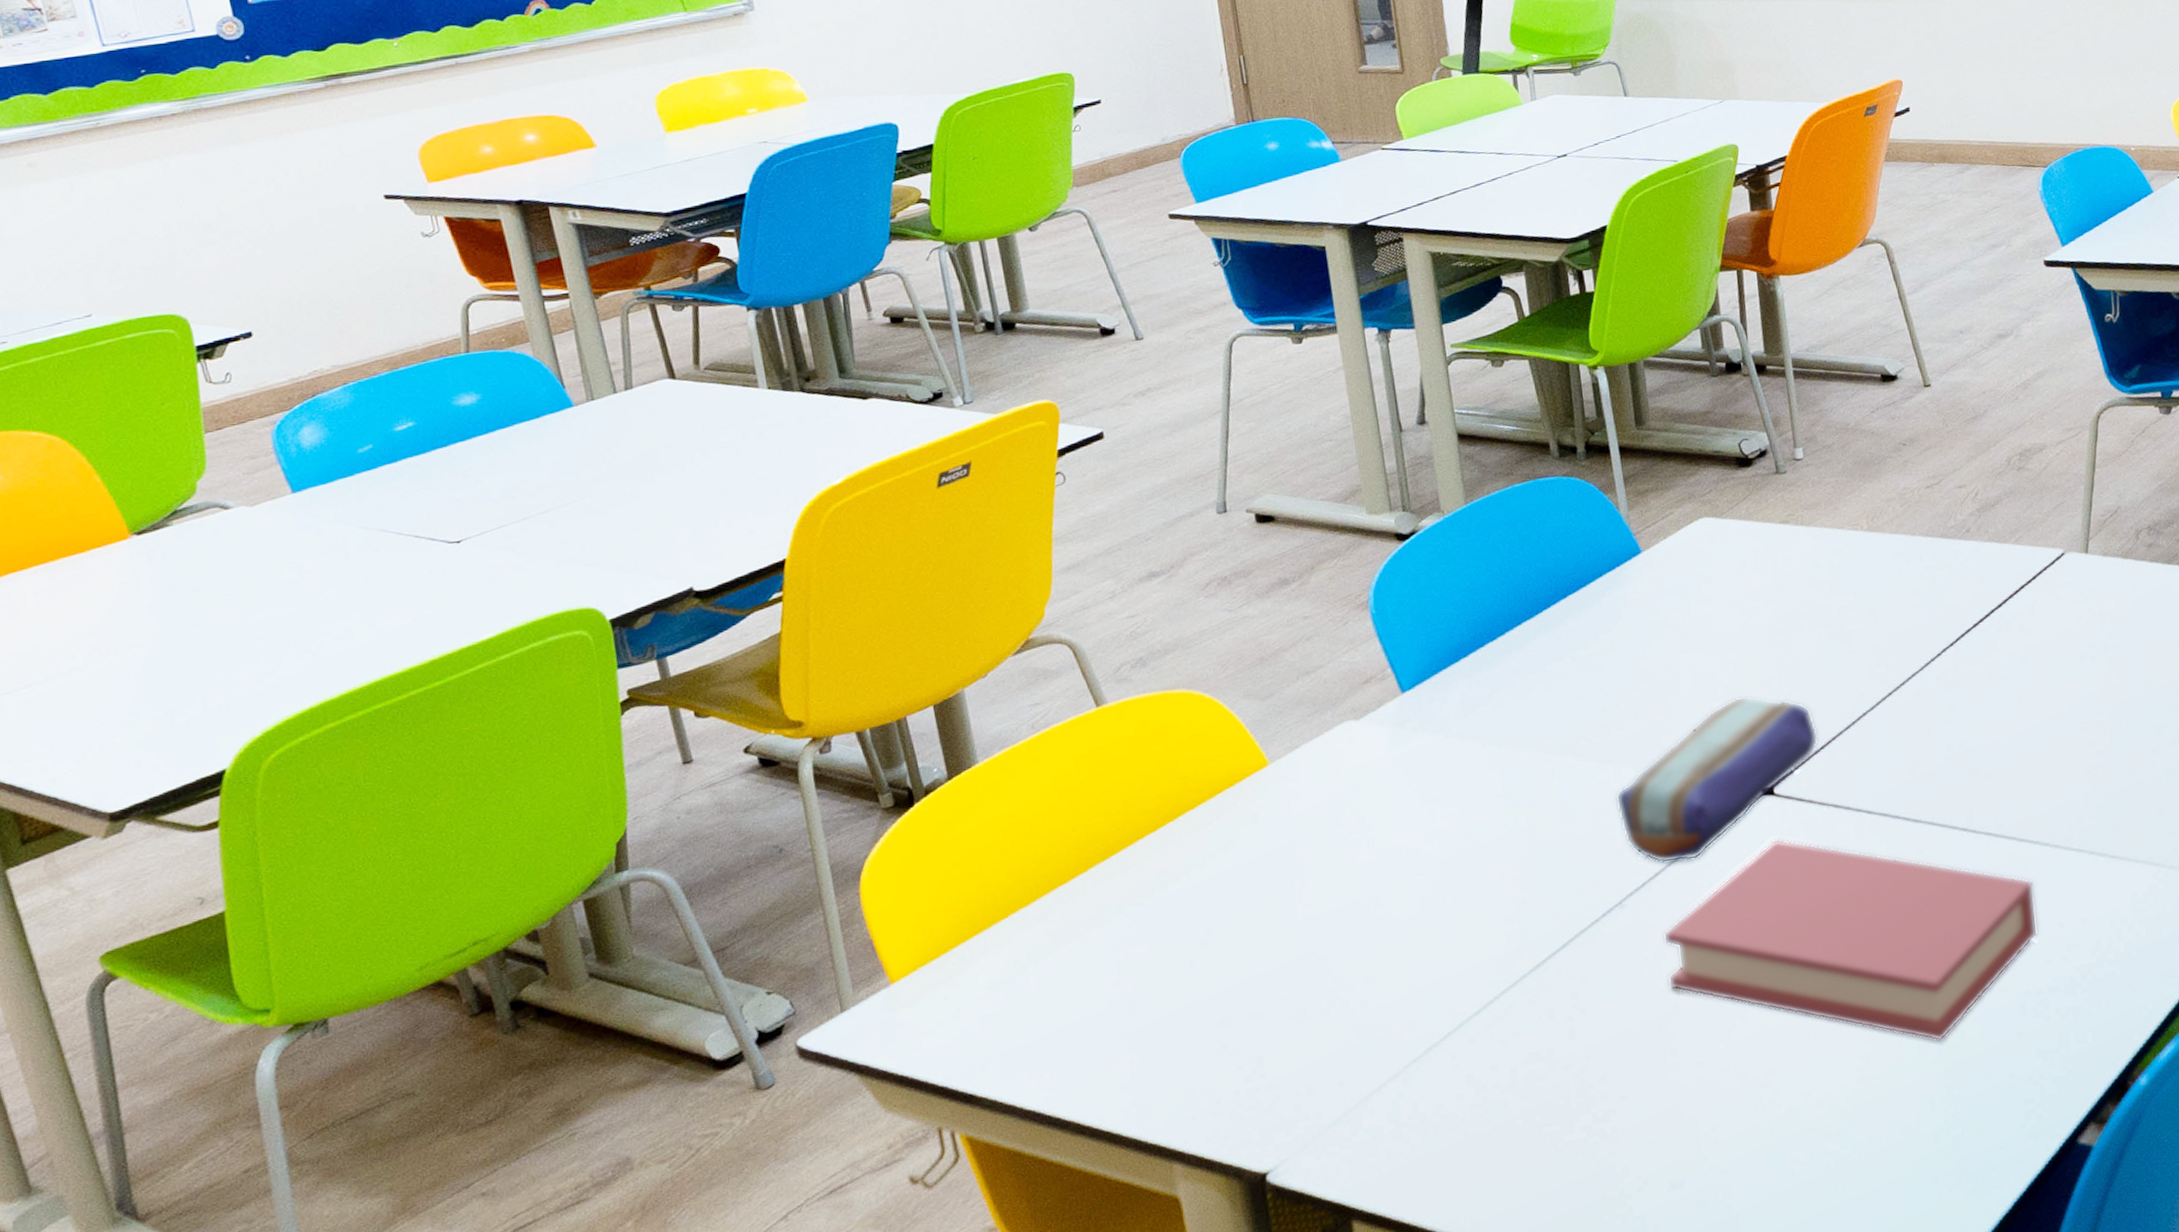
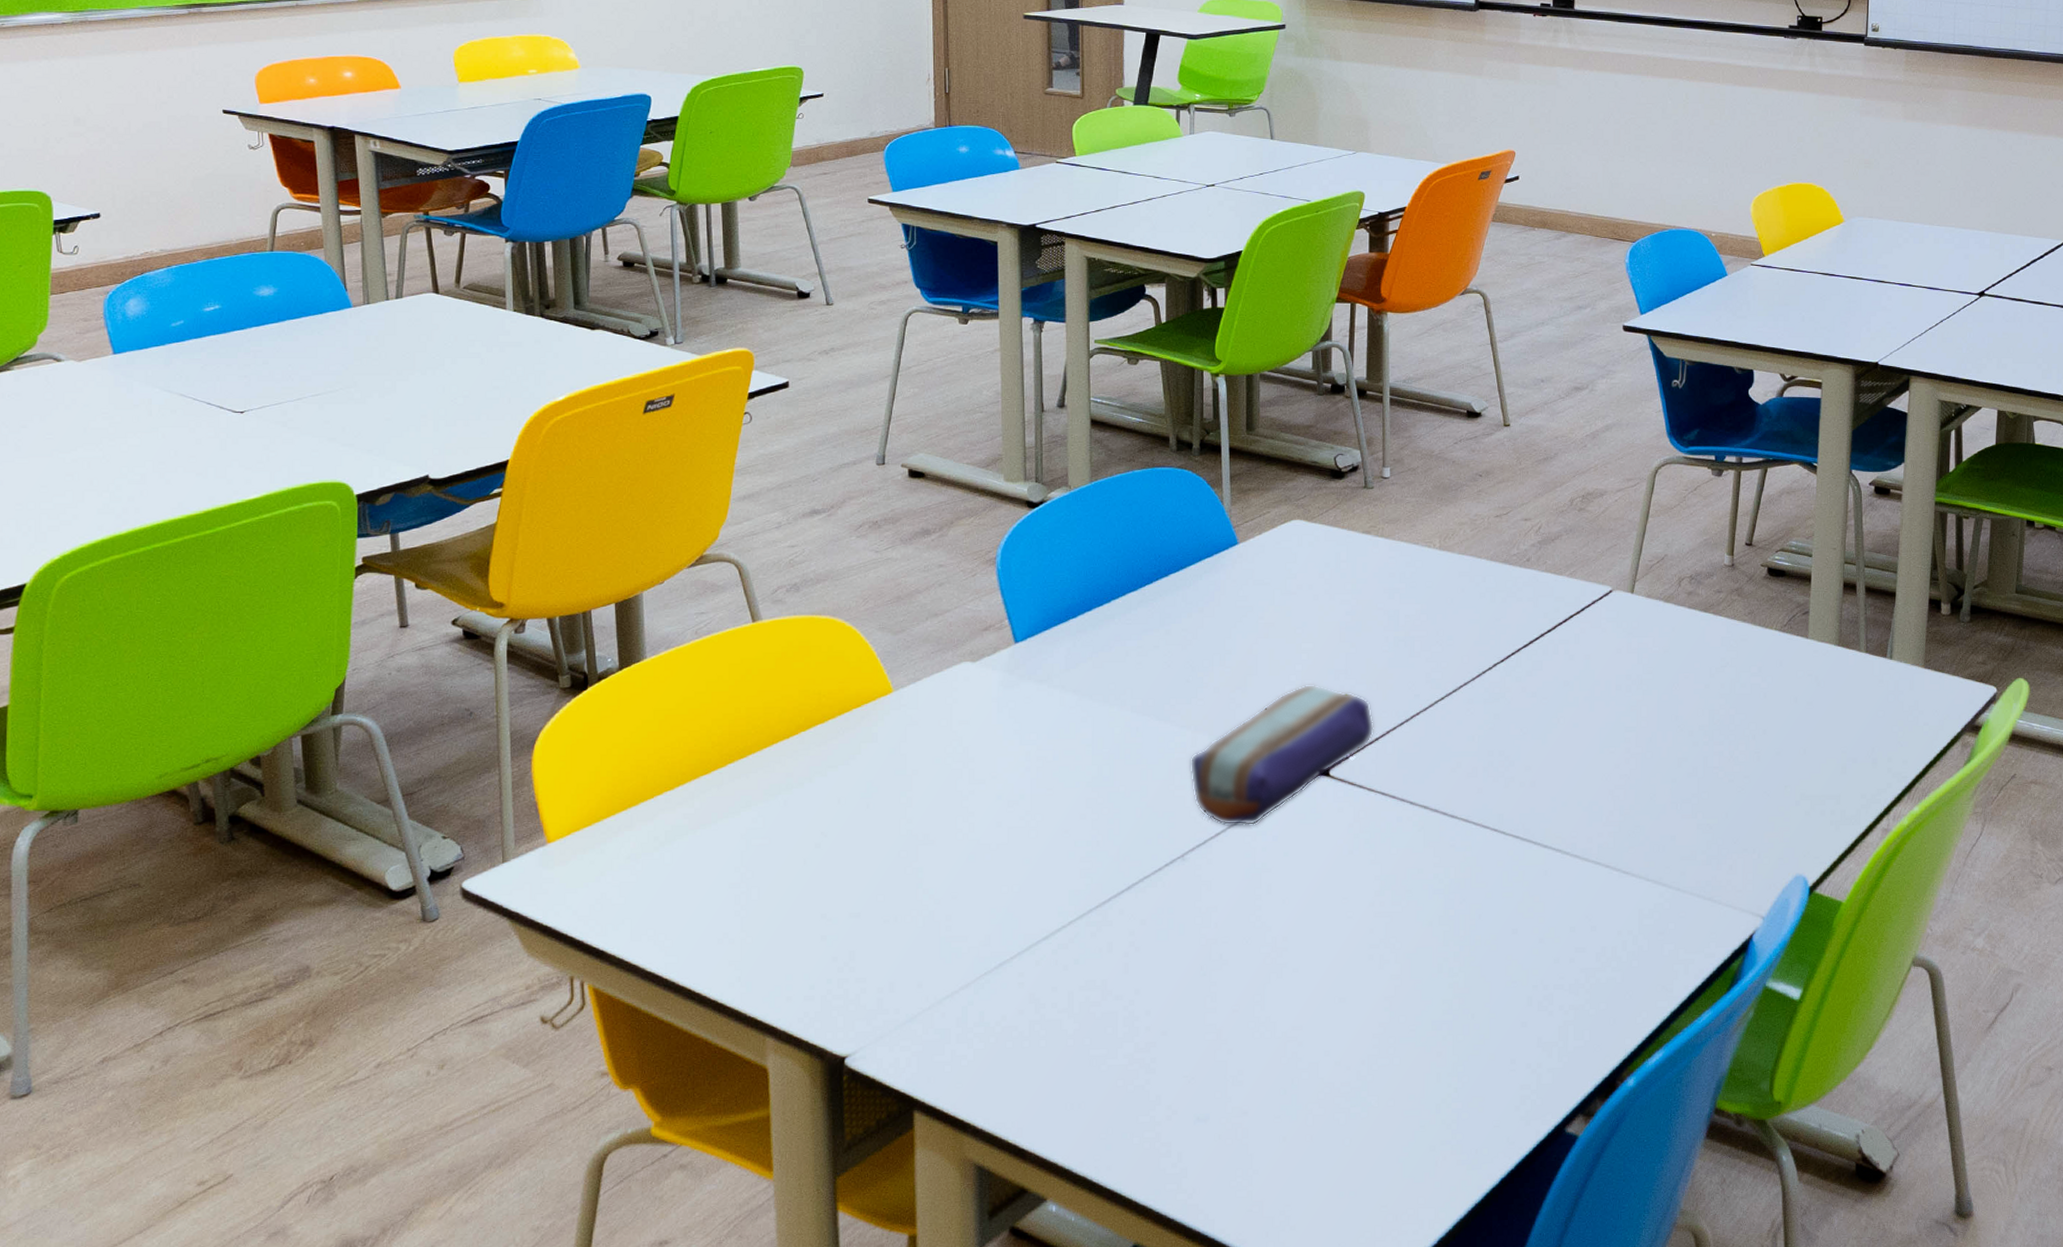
book: present [1663,838,2038,1042] -> none [1216,816,1552,1020]

